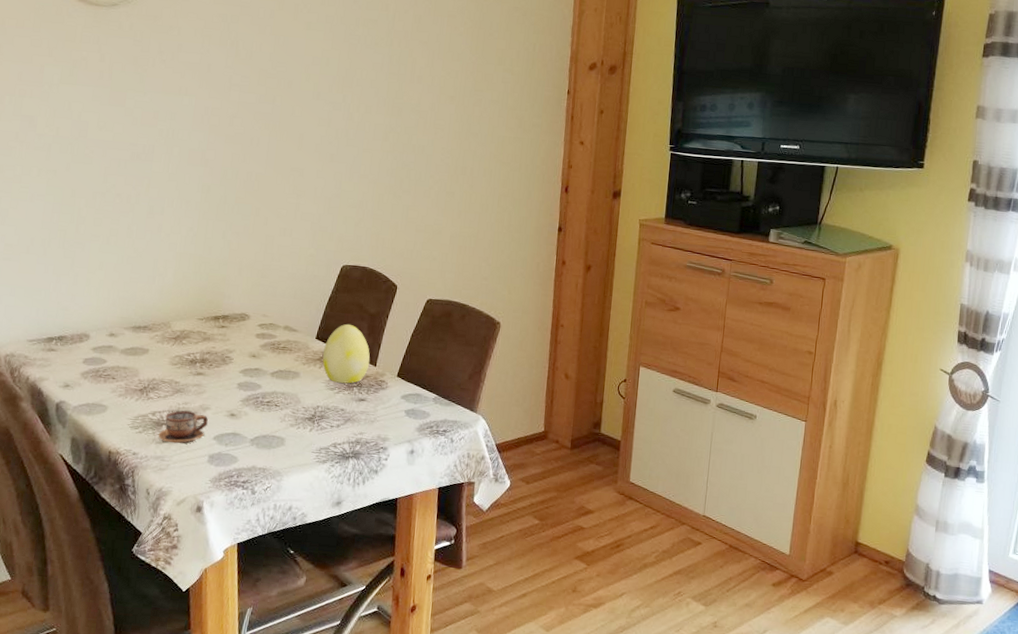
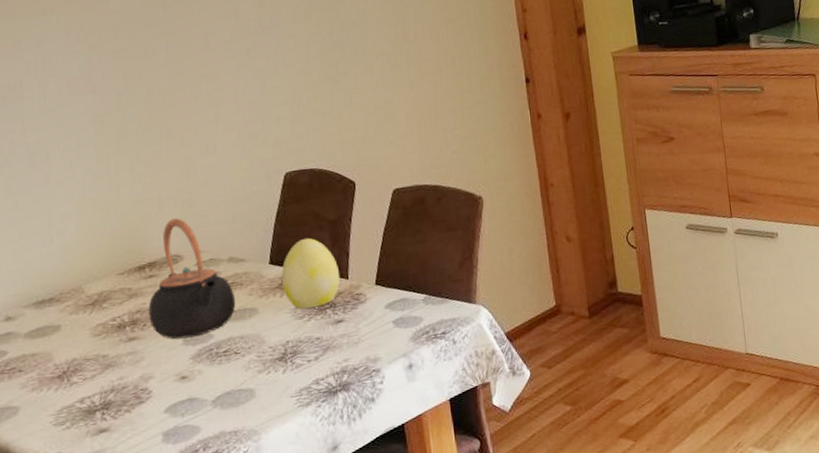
cup: present [158,410,208,444] -> none [92,385,154,431]
teapot: none [215,283,284,384] -> present [148,218,236,340]

